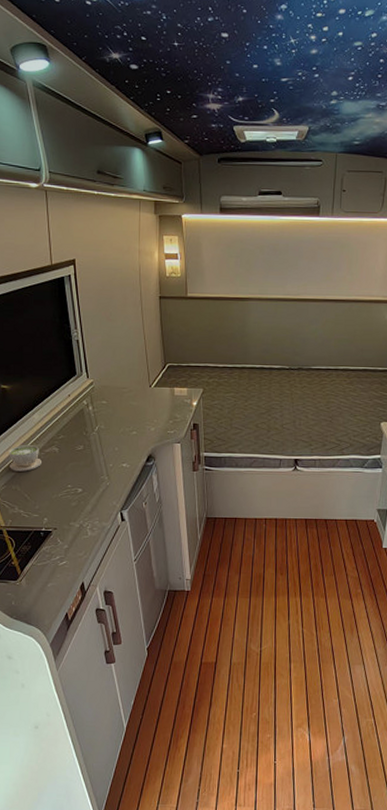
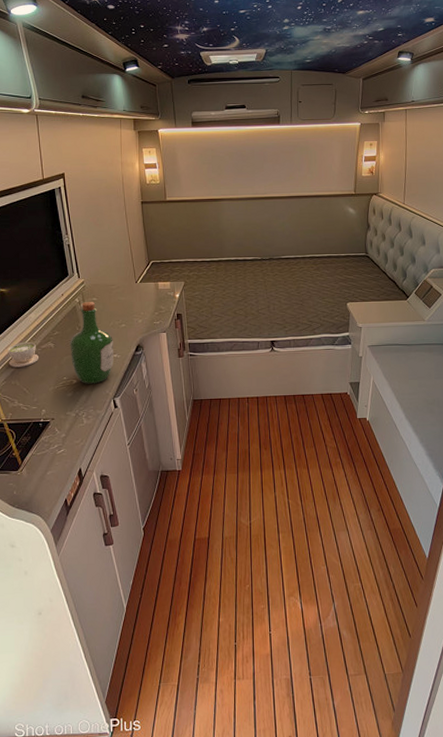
wine bottle: none [75,405,123,494] -> present [70,302,114,384]

